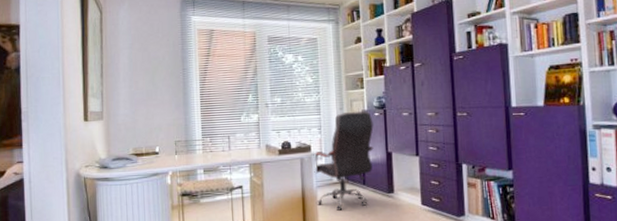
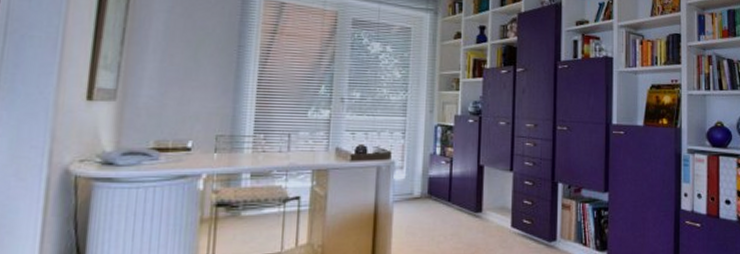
office chair: present [313,110,374,211] -> none [390,115,466,231]

